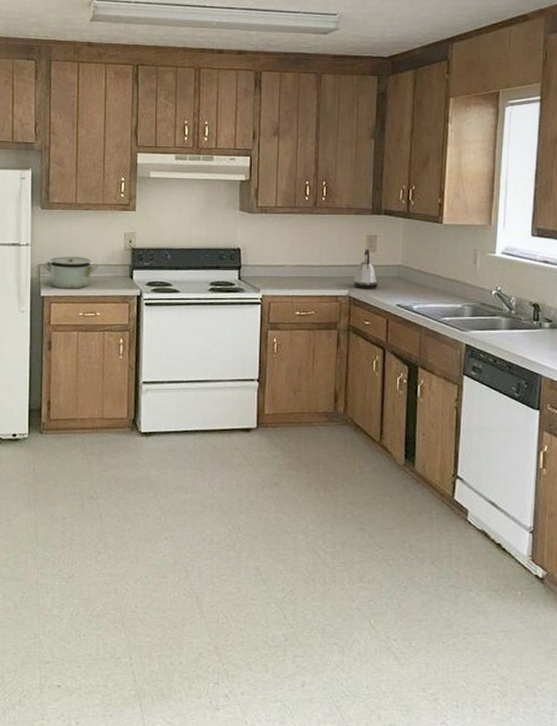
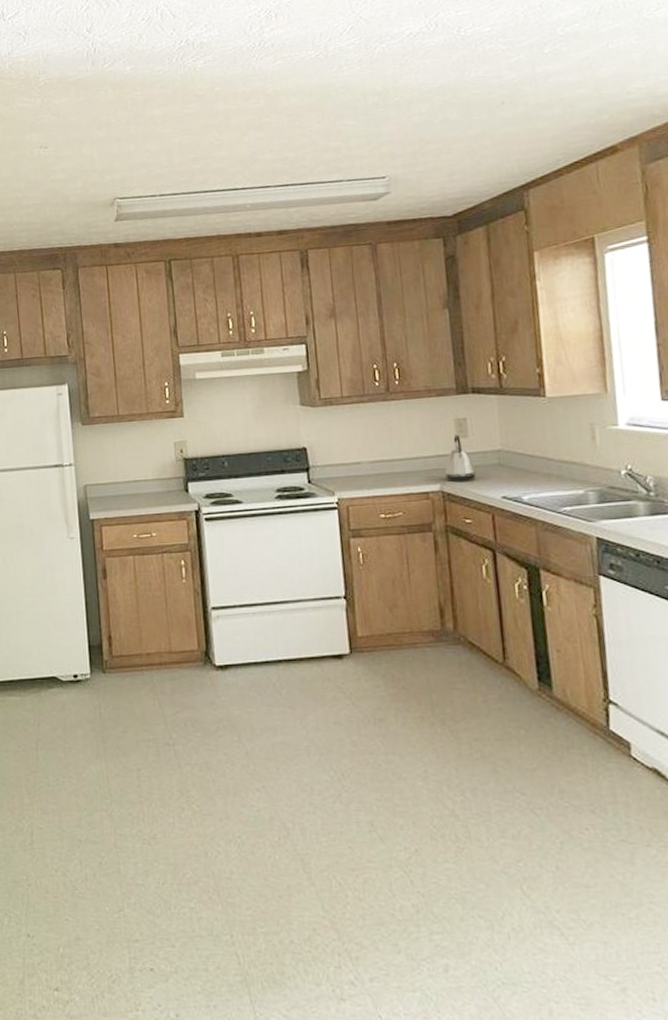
saucepan: present [42,256,98,289] -> none [88,472,149,510]

